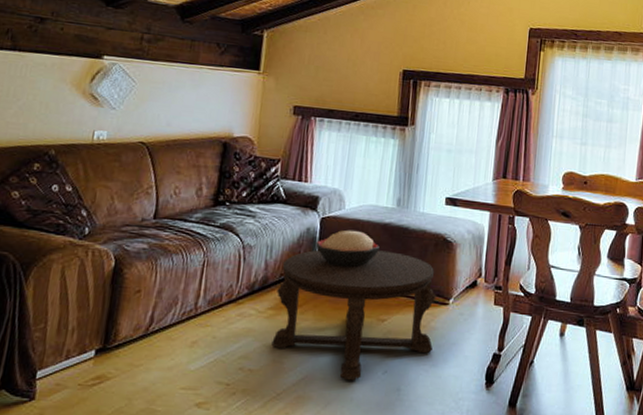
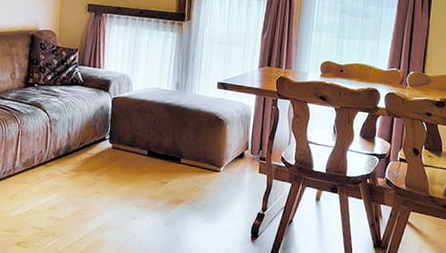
coffee table: present [271,249,436,381] -> none [74,124,210,231]
decorative bowl: present [316,230,379,268] -> none [108,108,161,140]

